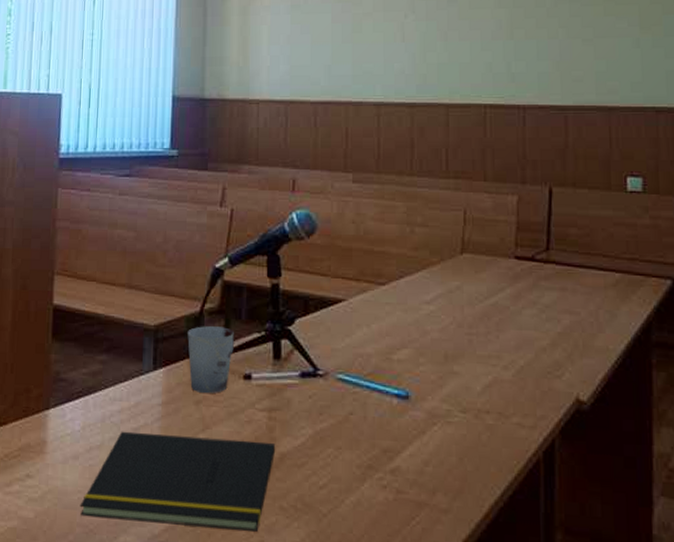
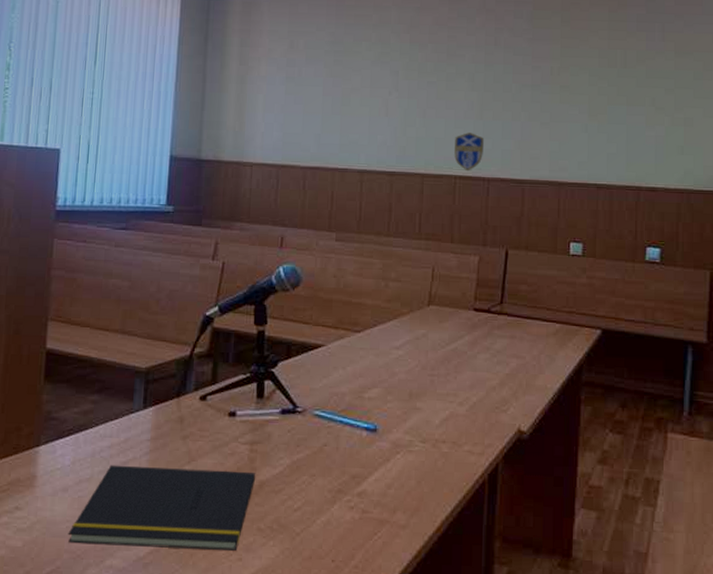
cup: present [187,326,234,393] -> none [177,368,221,429]
emblem: none [482,55,517,99] -> present [454,133,485,172]

